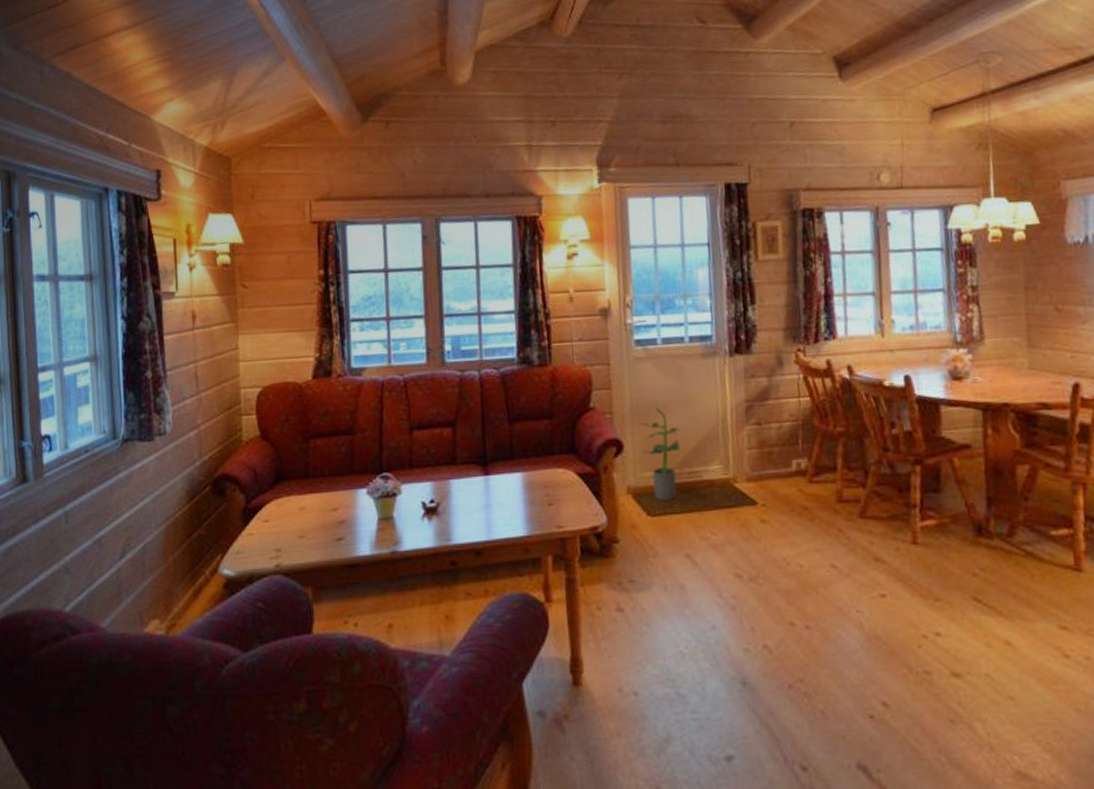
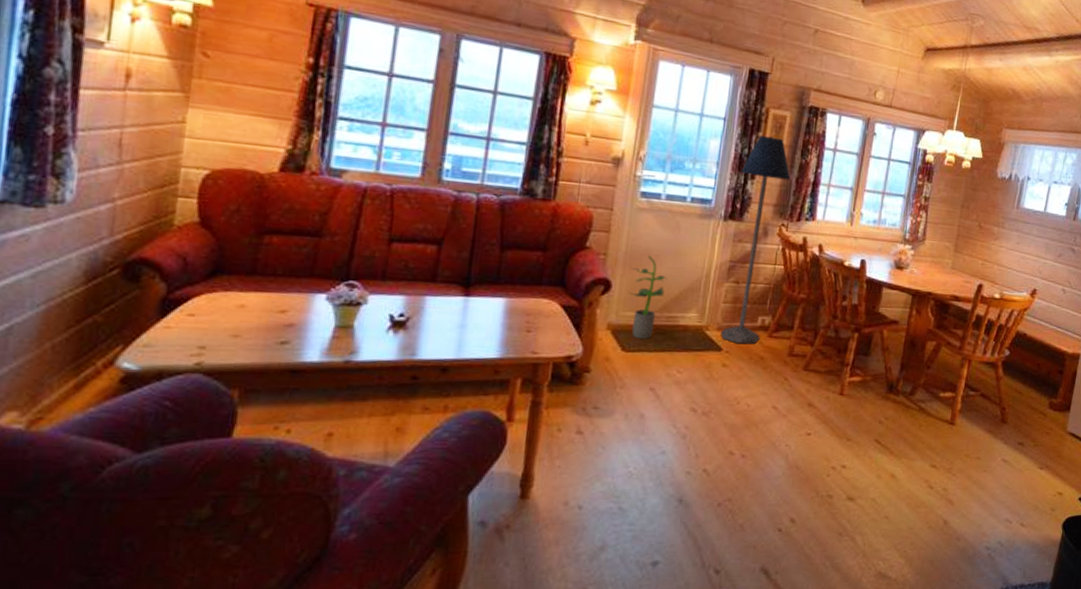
floor lamp: none [737,252,799,495] -> present [720,135,791,344]

